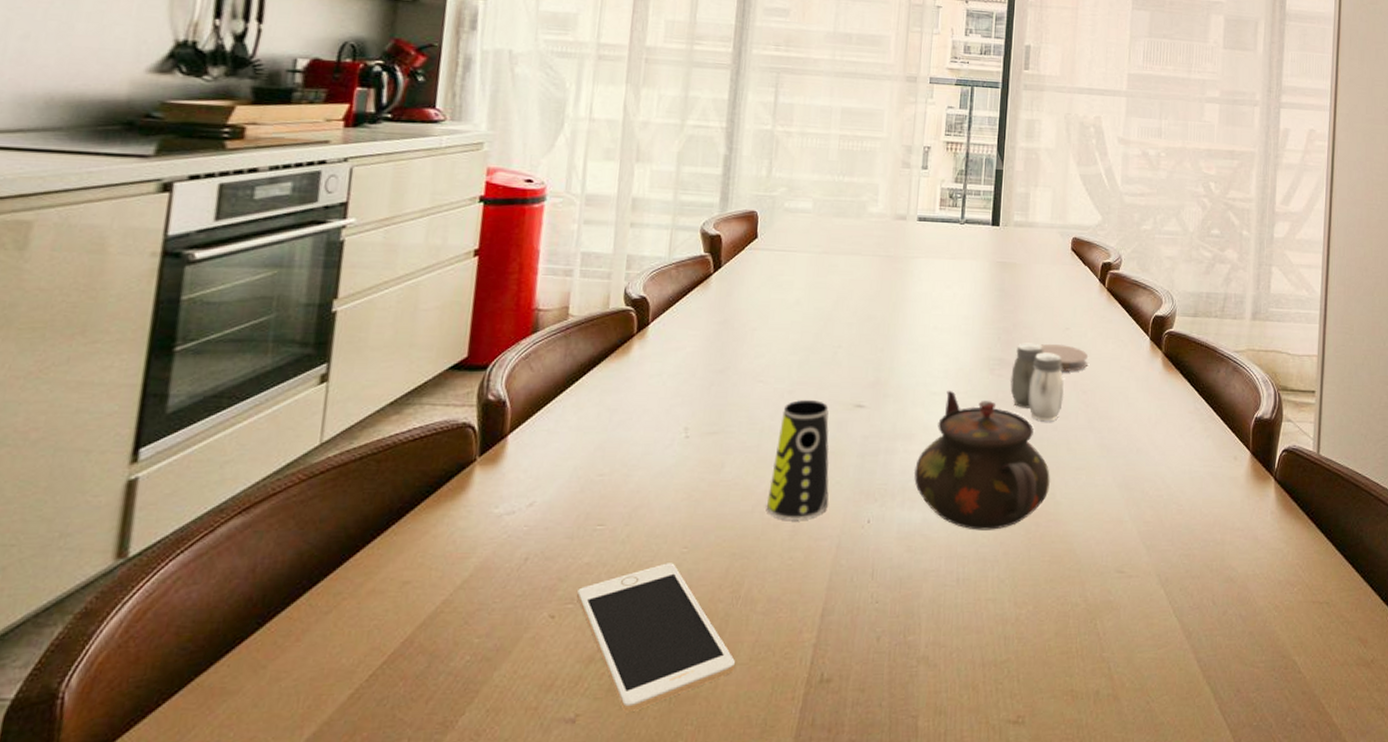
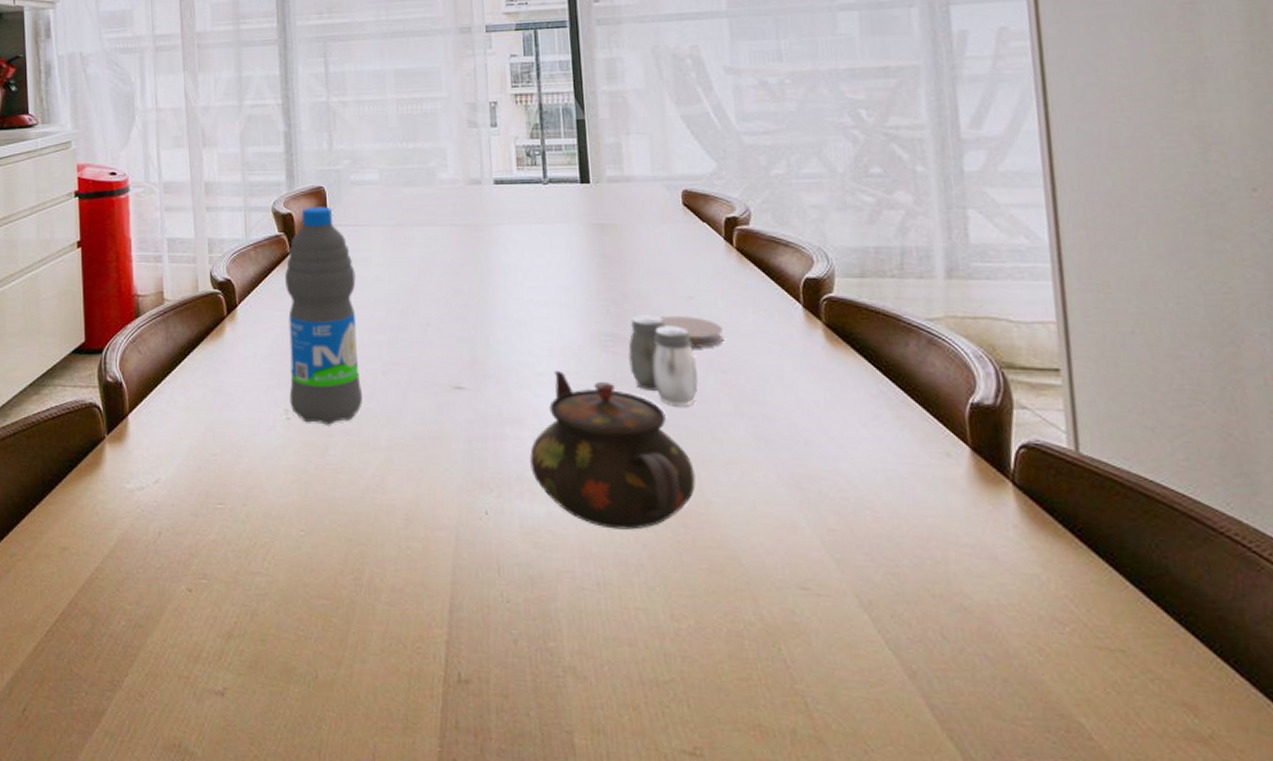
cell phone: present [577,563,735,713] -> none [209,545,367,692]
water bottle: none [691,230,777,442] -> present [285,206,362,425]
cup: present [767,400,830,520] -> none [376,382,440,508]

